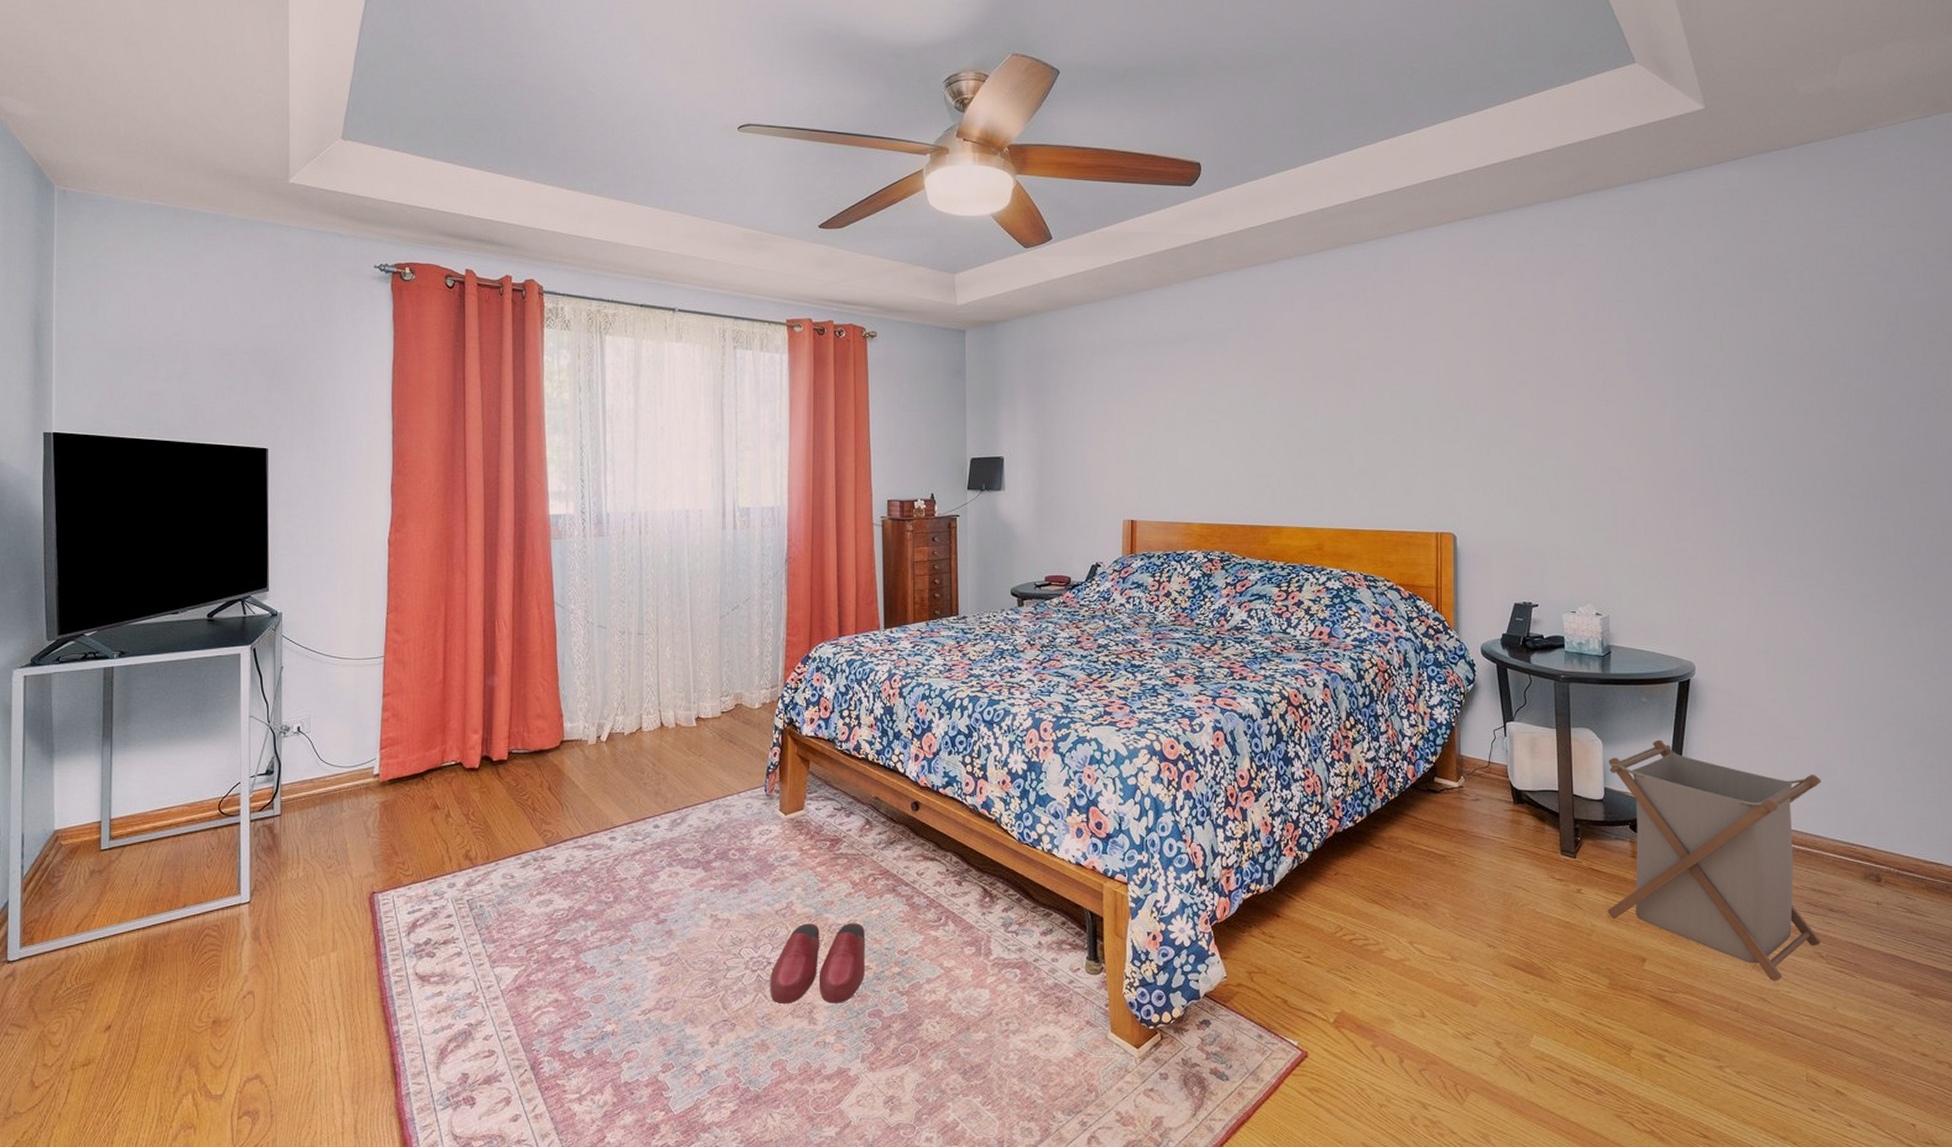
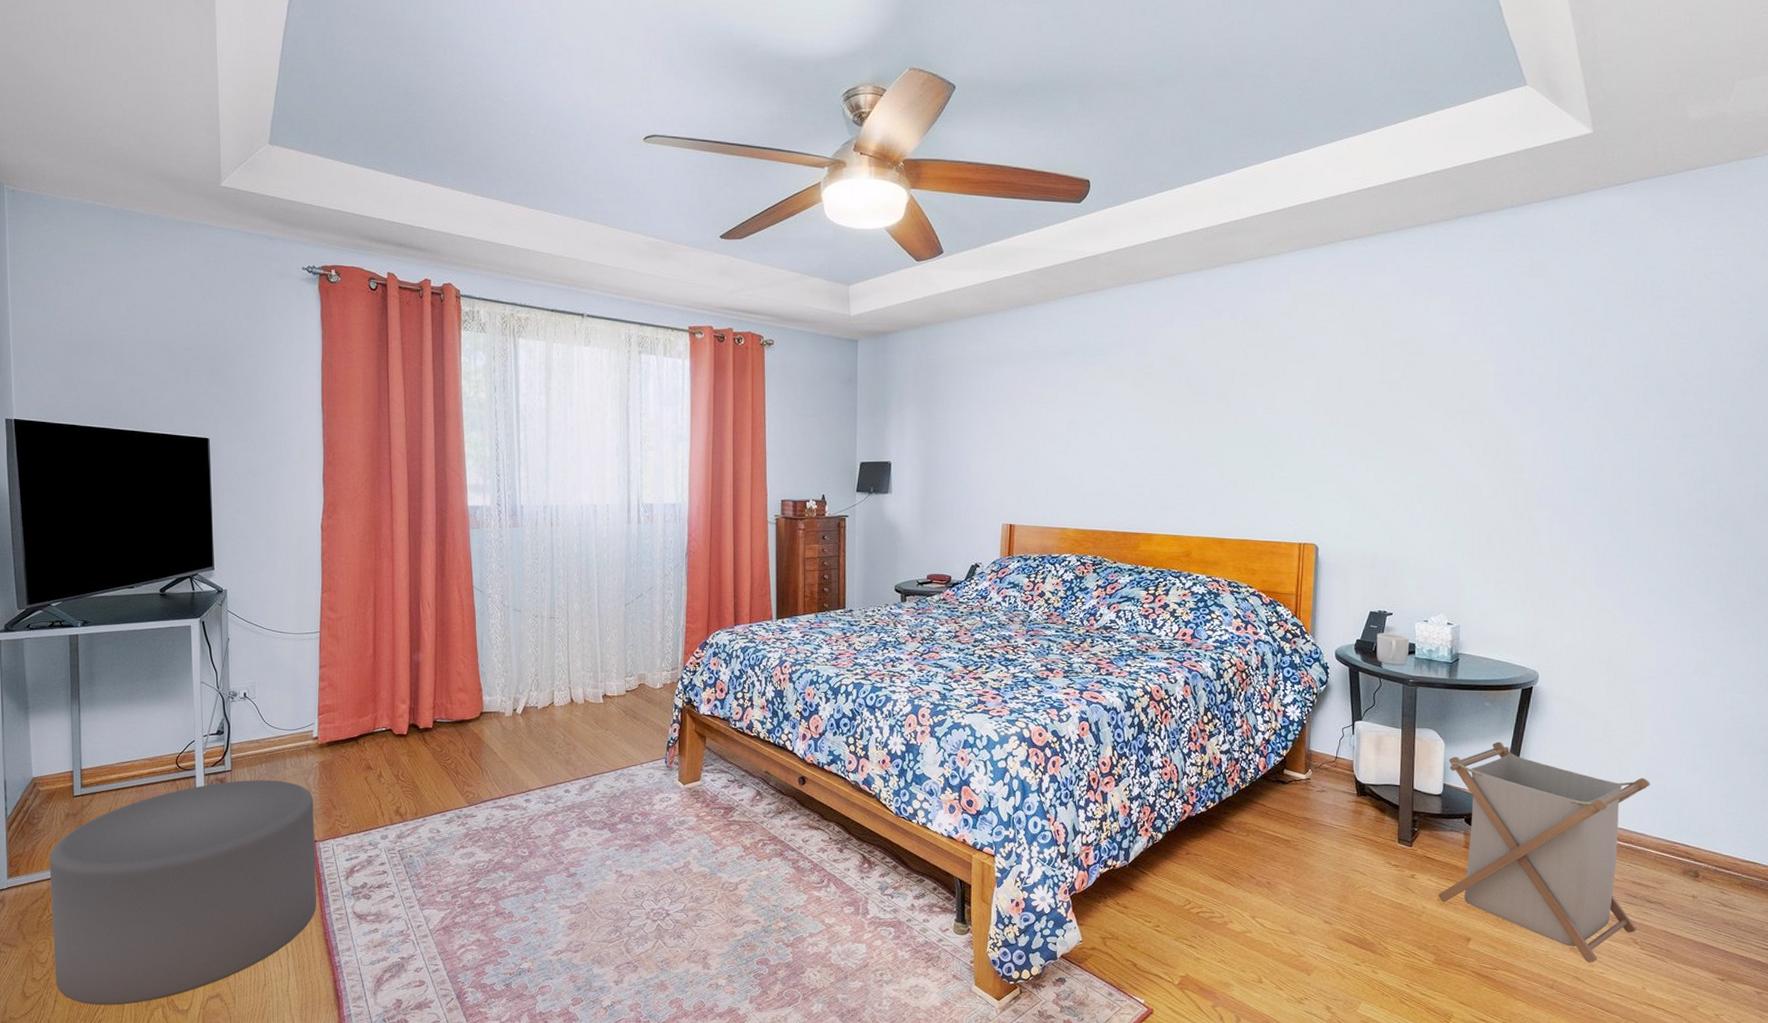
pouf: none [69,825,374,1093] -> present [49,780,316,1005]
slippers: present [770,923,865,1004] -> none [669,881,754,952]
mug: none [1523,625,1558,660] -> present [1376,632,1410,665]

